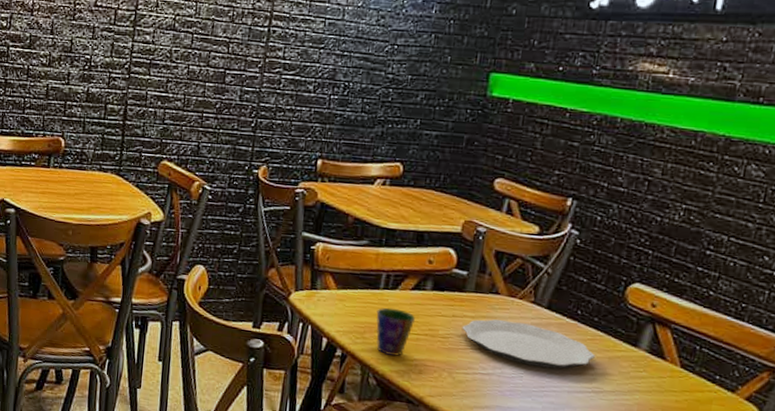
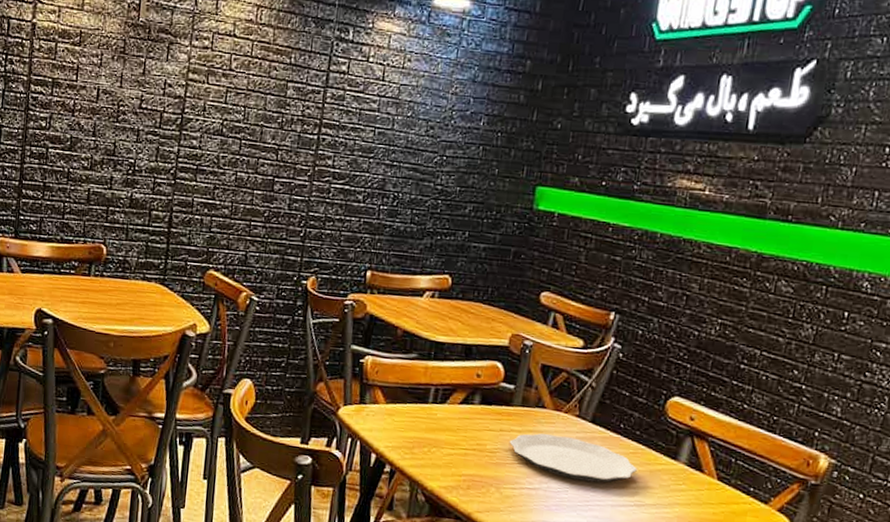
cup: present [376,307,416,356] -> none [424,422,464,472]

